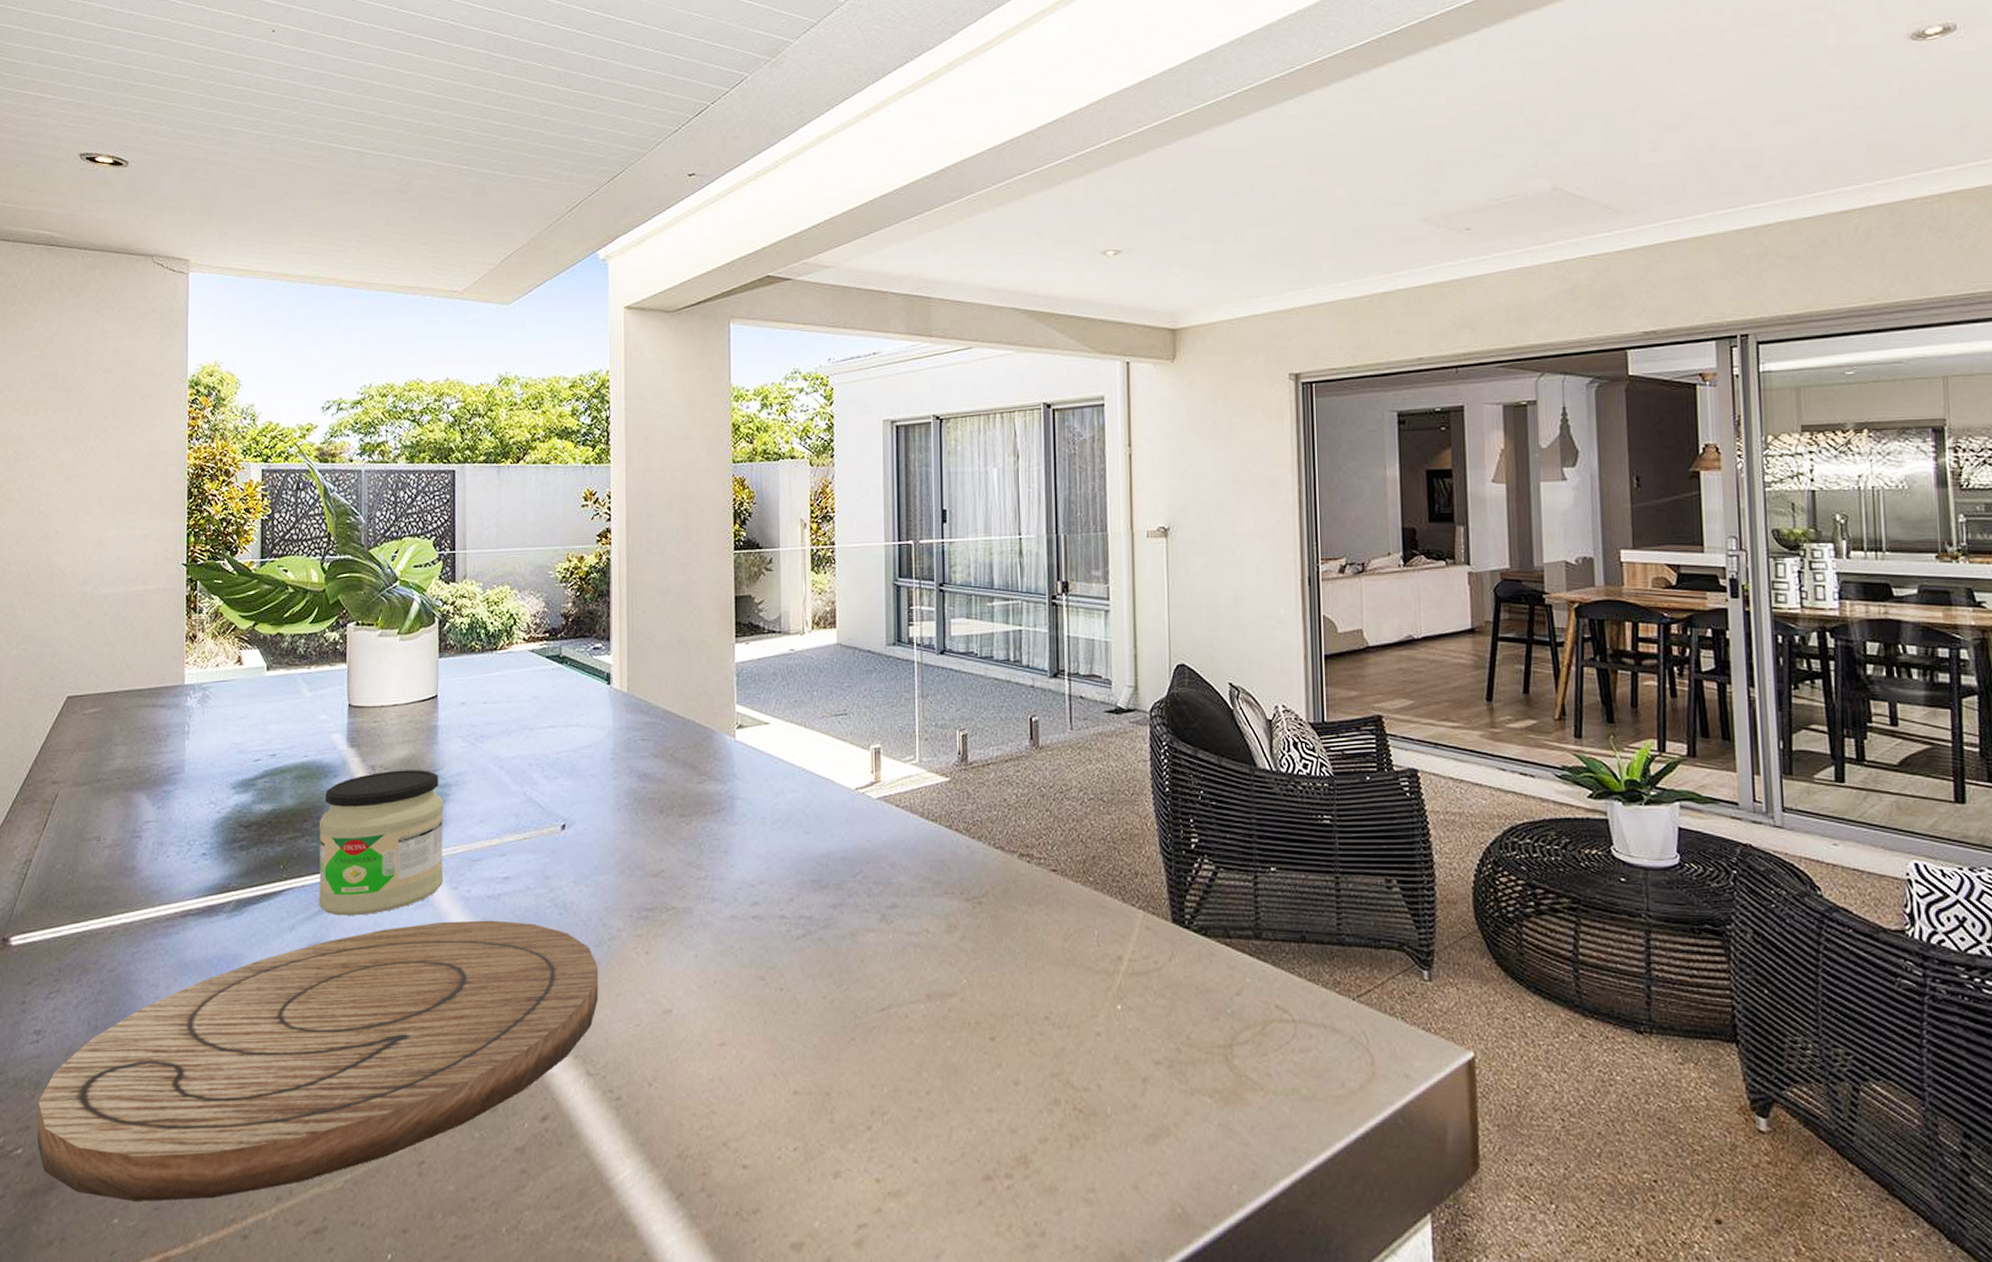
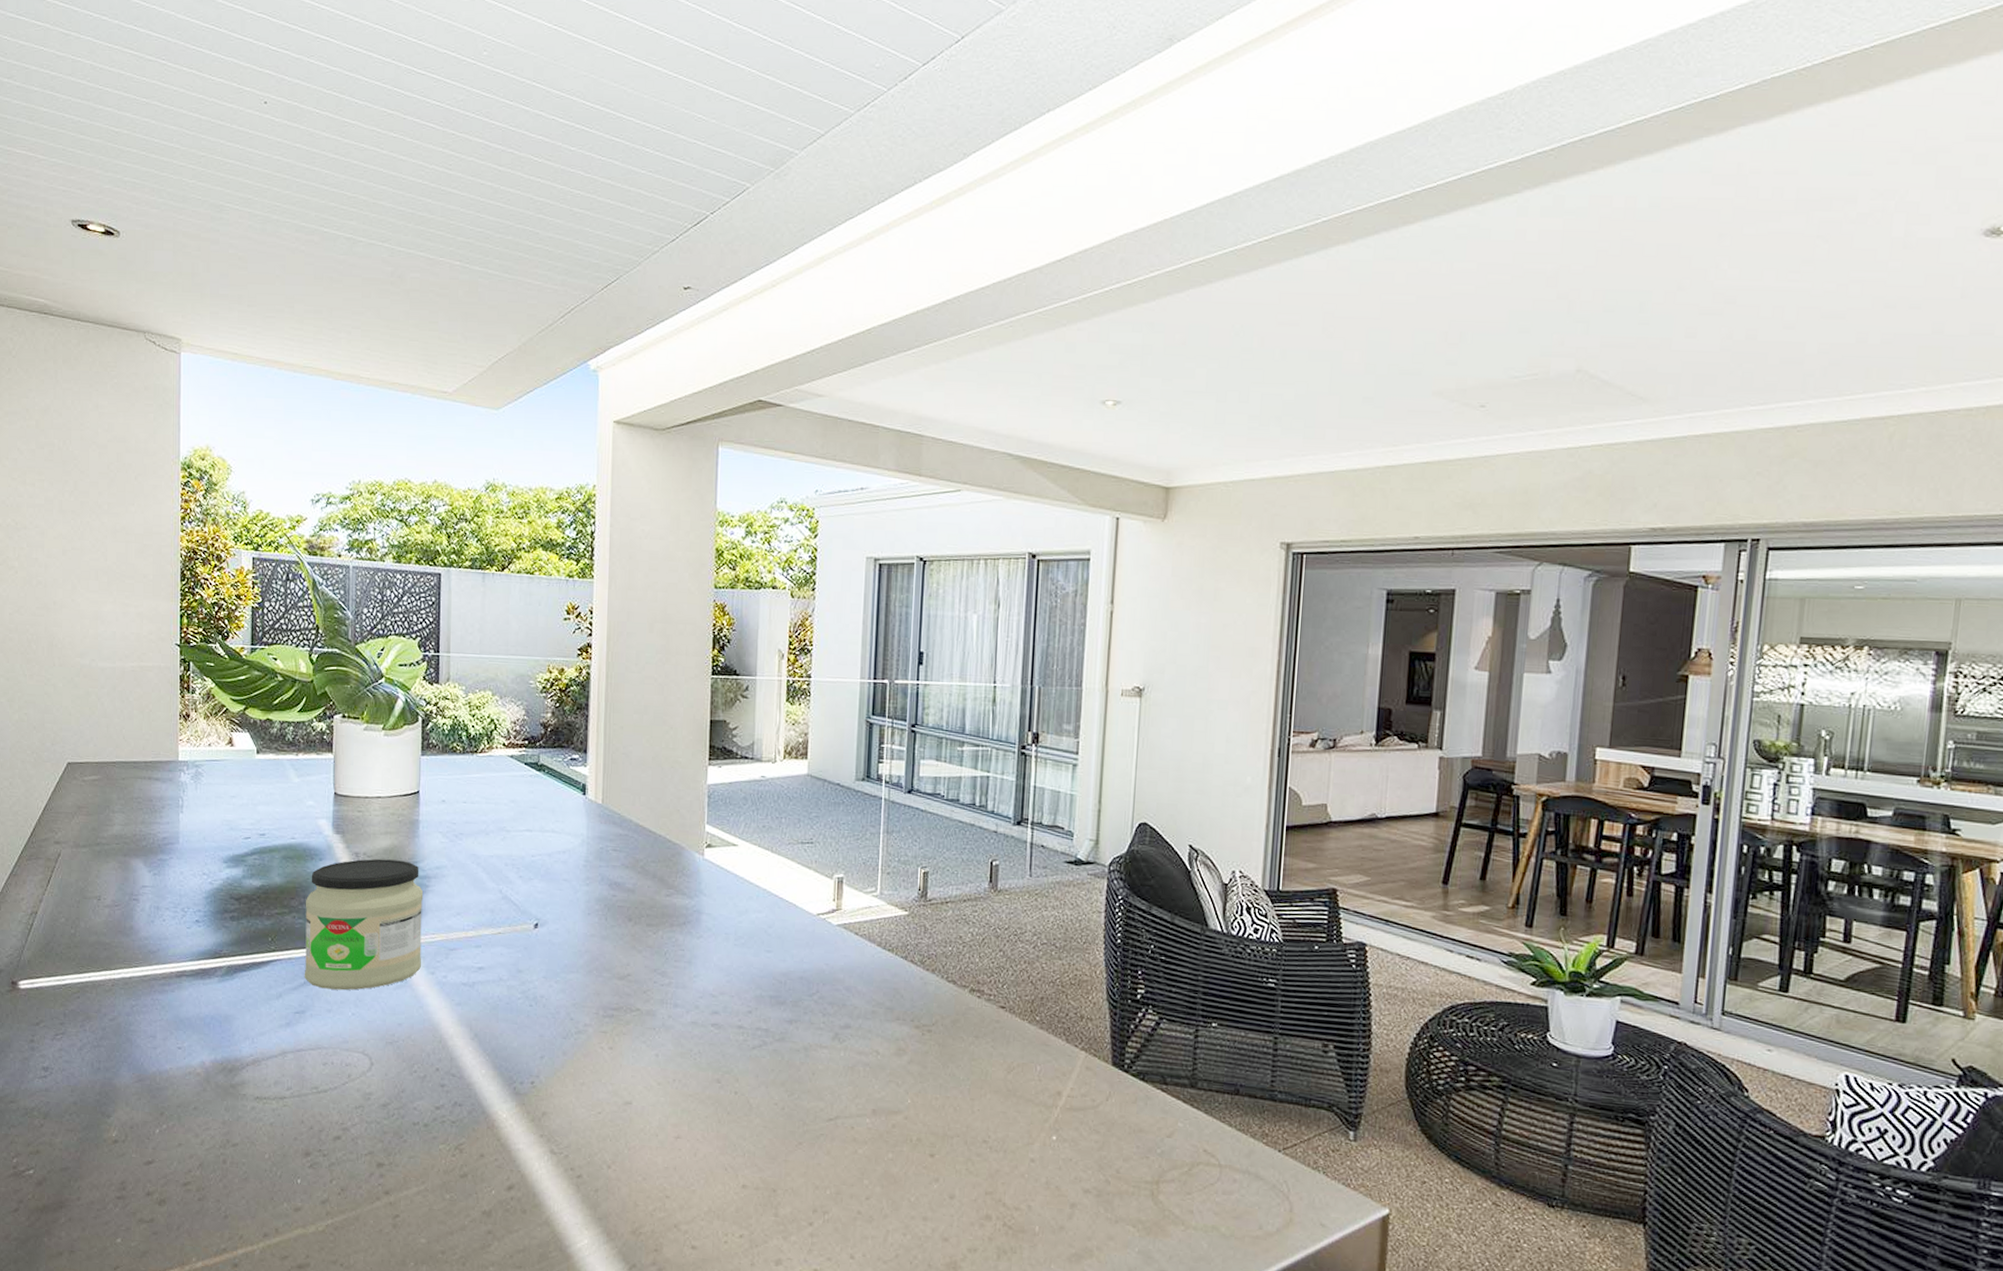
cutting board: present [37,920,598,1201] -> none [47,1003,564,1230]

